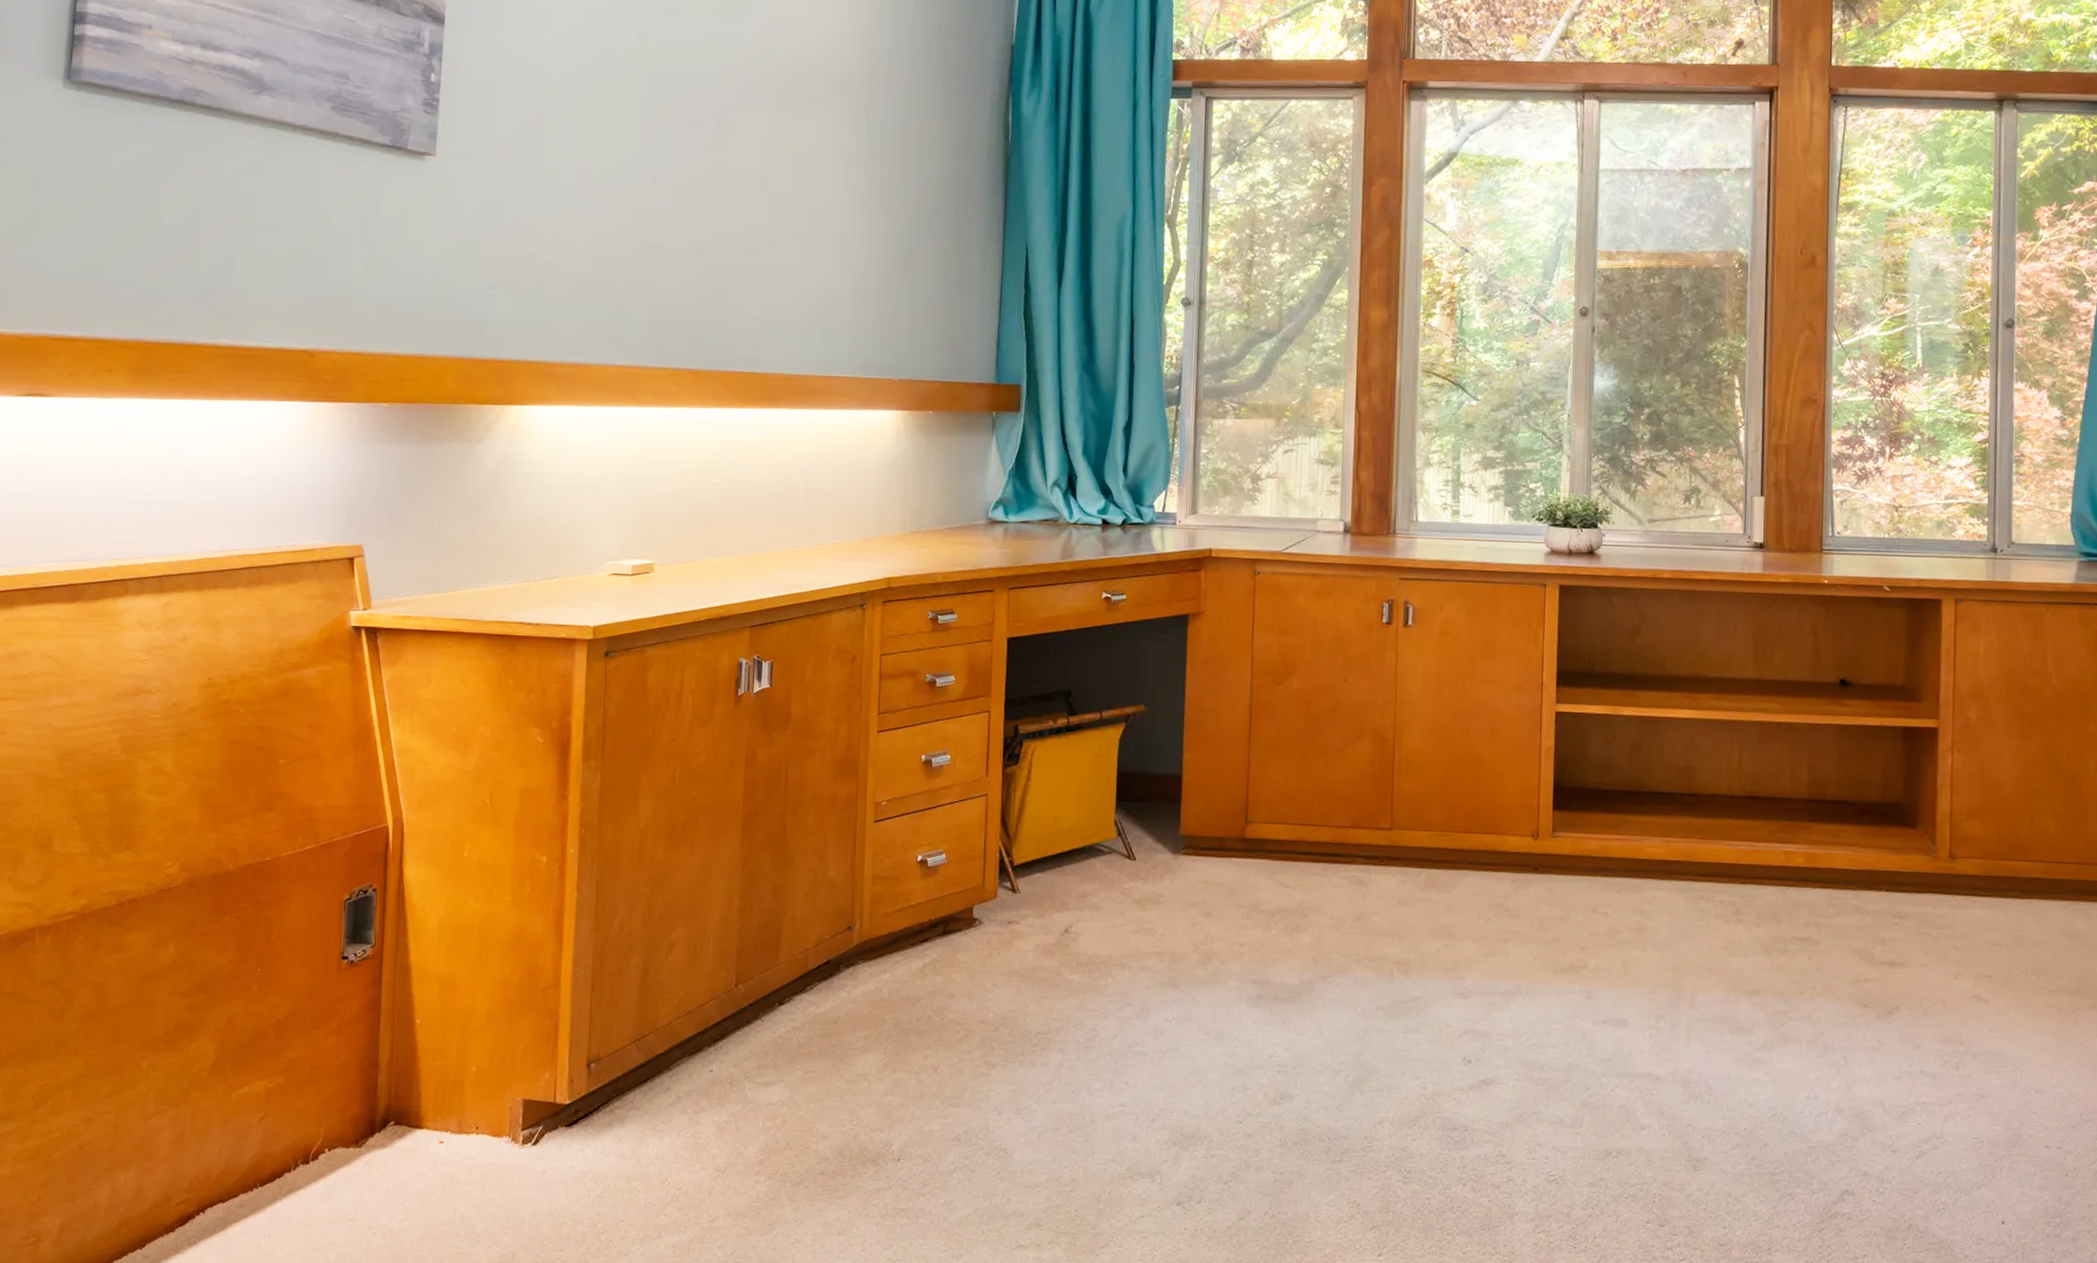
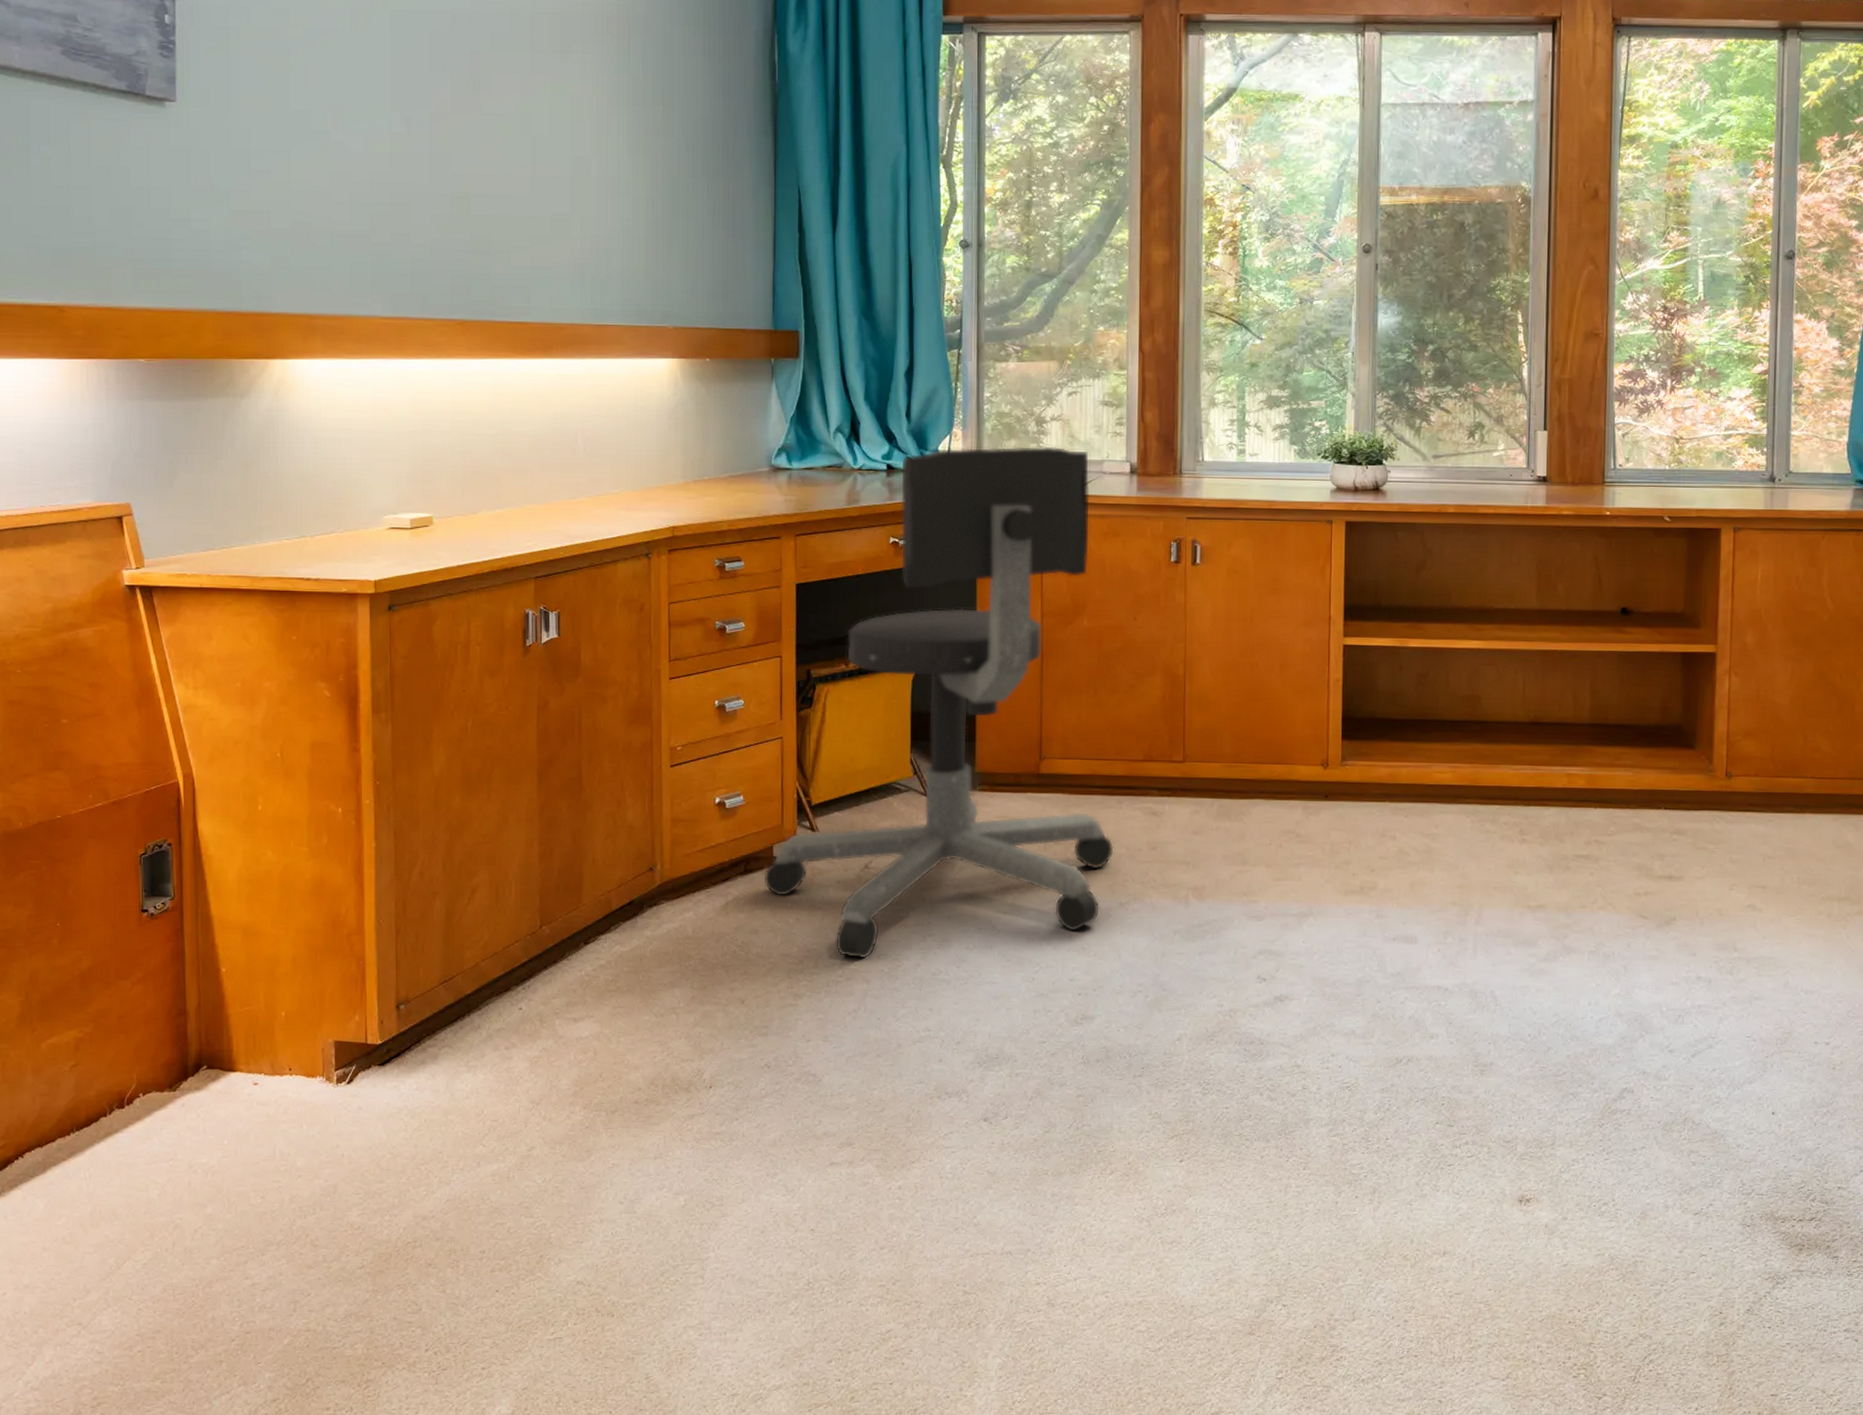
office chair: none [962,503,1318,1028] -> present [763,446,1114,959]

